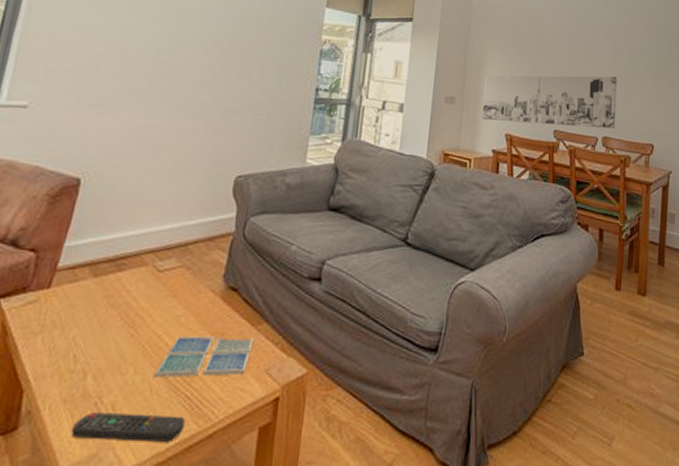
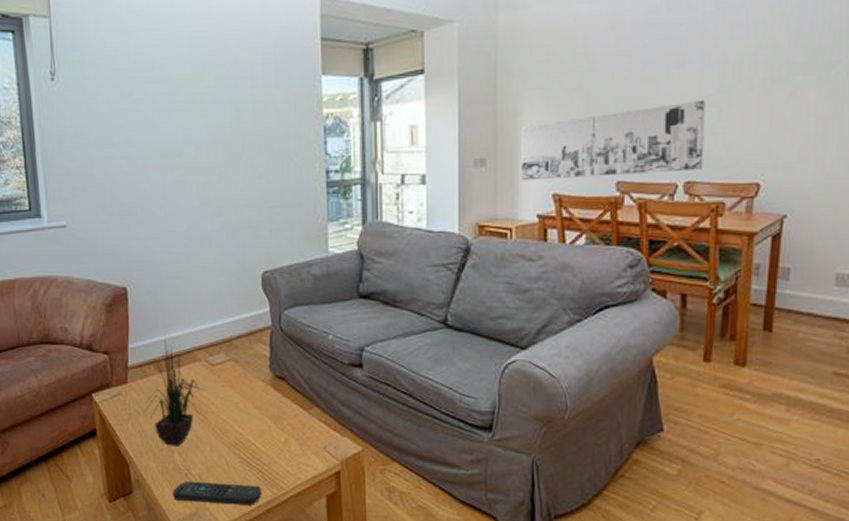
potted plant: none [63,235,143,367] -> present [144,336,204,446]
drink coaster: present [155,336,254,378] -> none [228,420,308,454]

